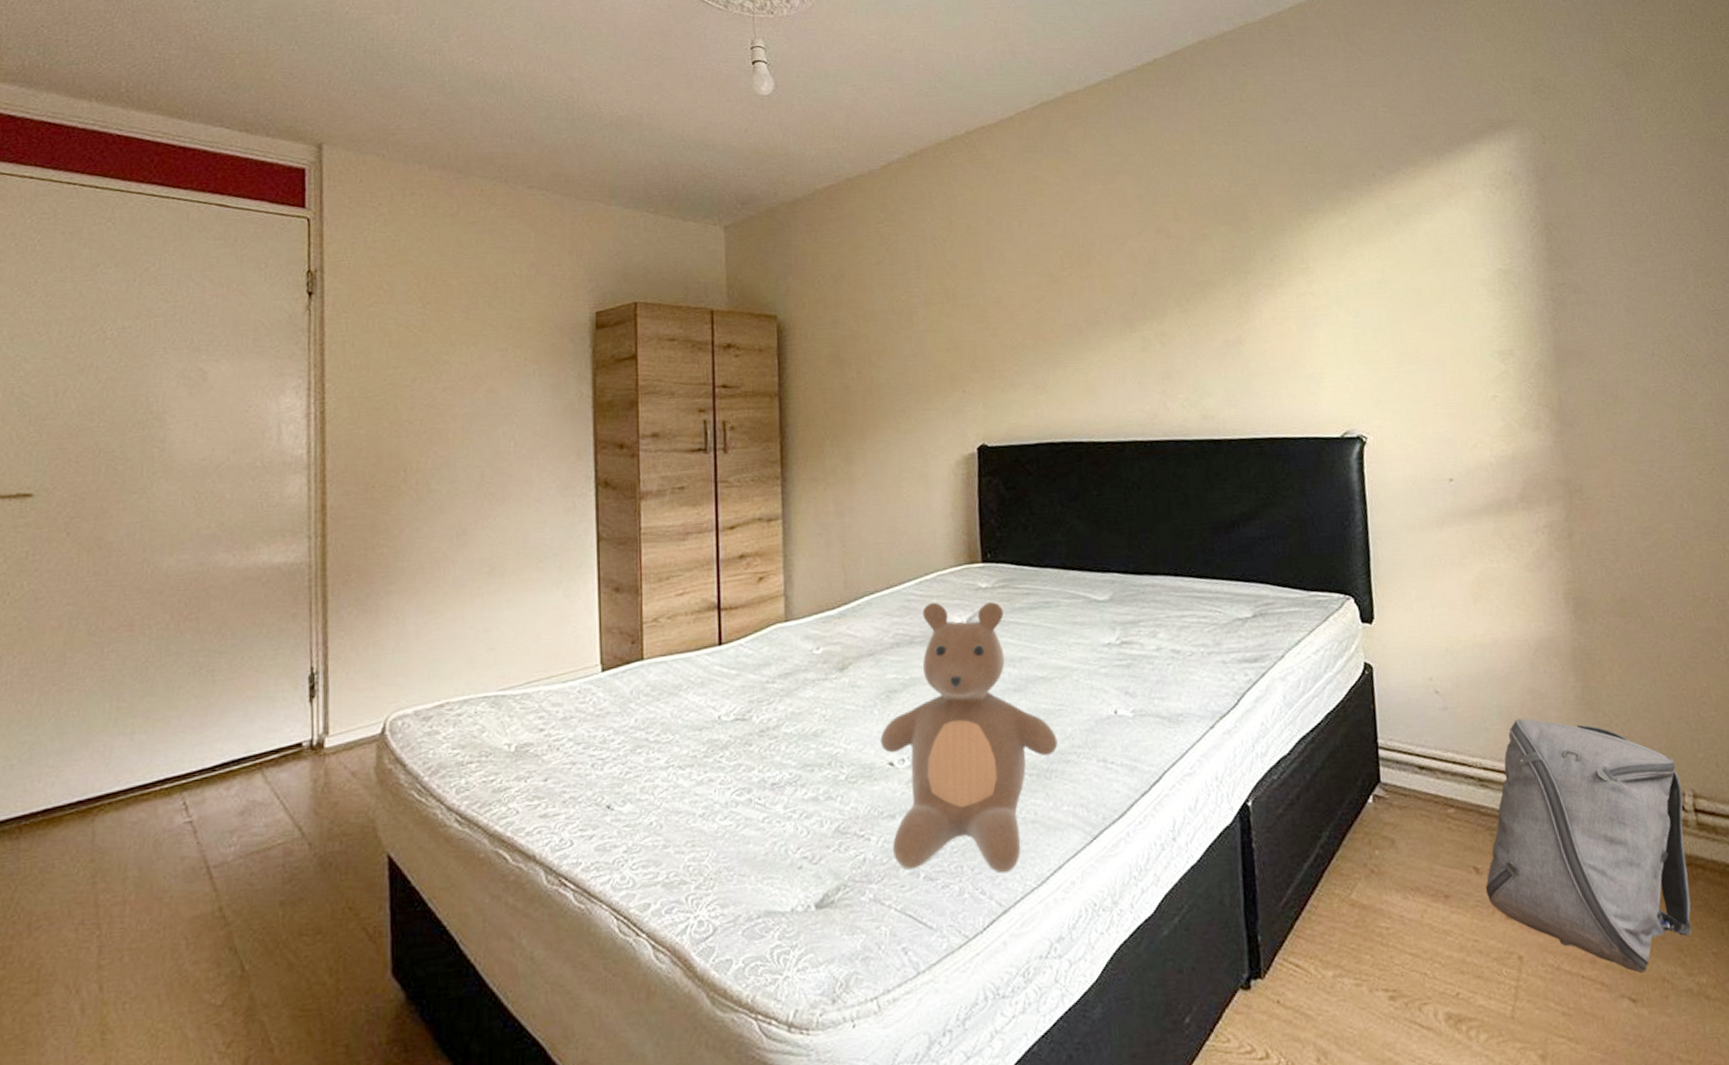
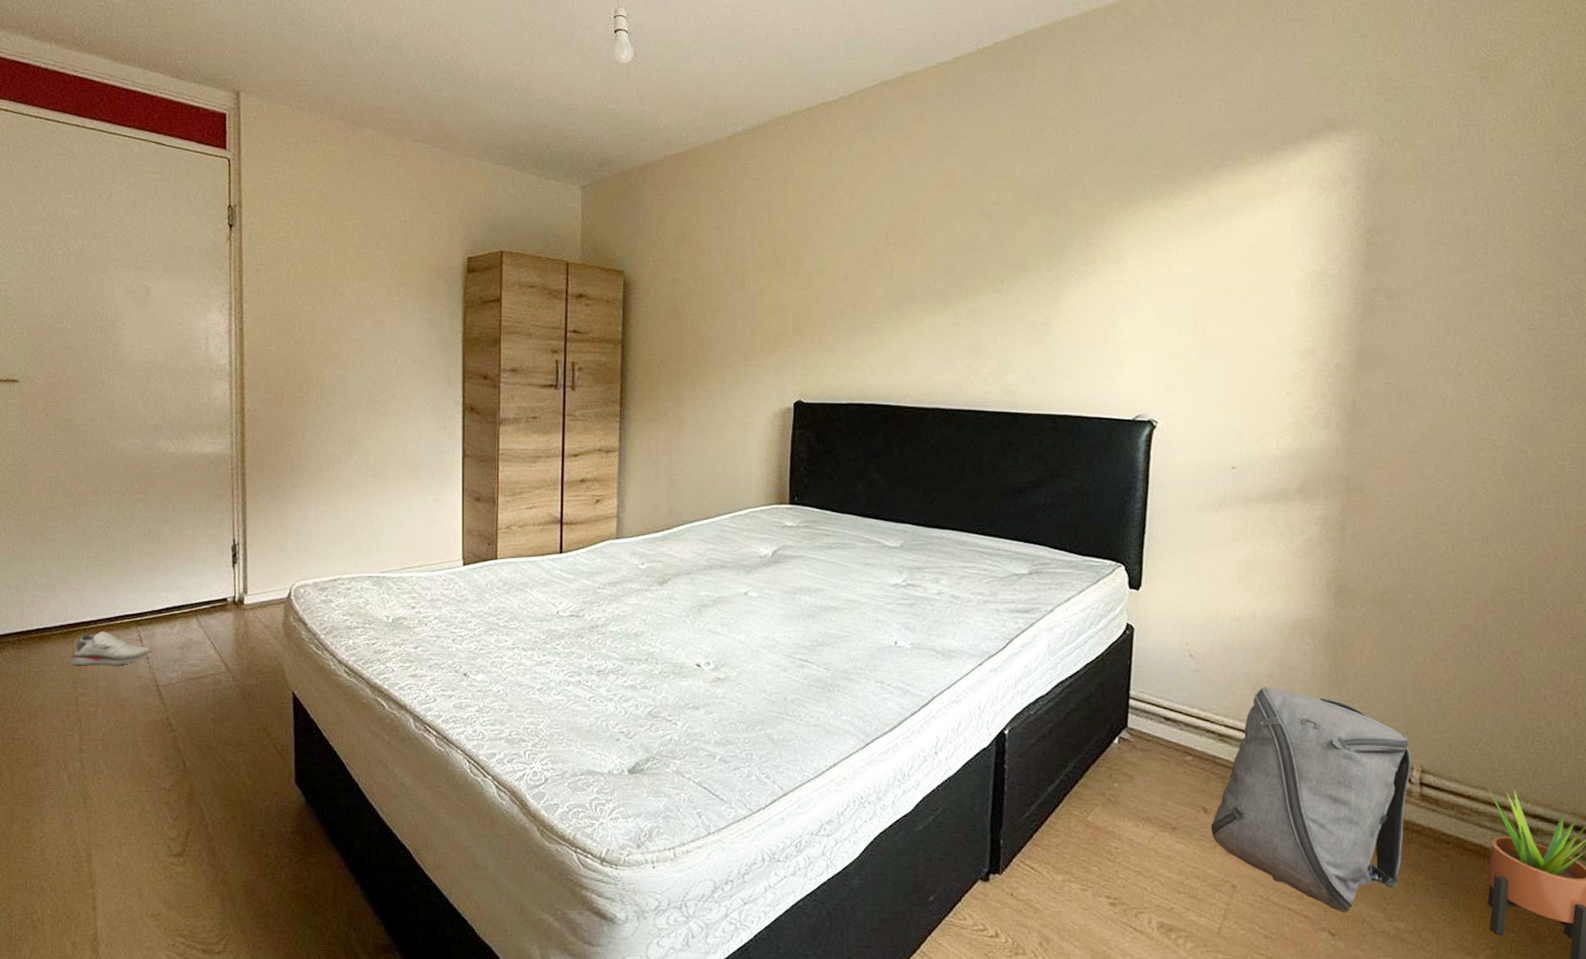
shoe: none [89,803,201,852] -> present [70,631,152,666]
teddy bear: present [880,602,1058,874] -> none [690,534,842,764]

